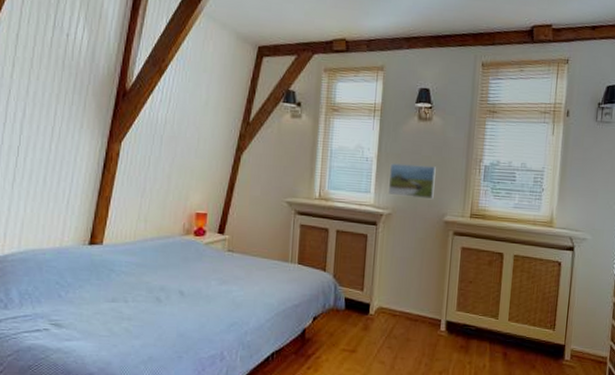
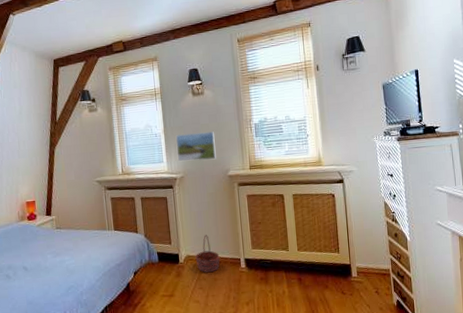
basket: none [388,286,418,331] -> present [195,235,220,273]

